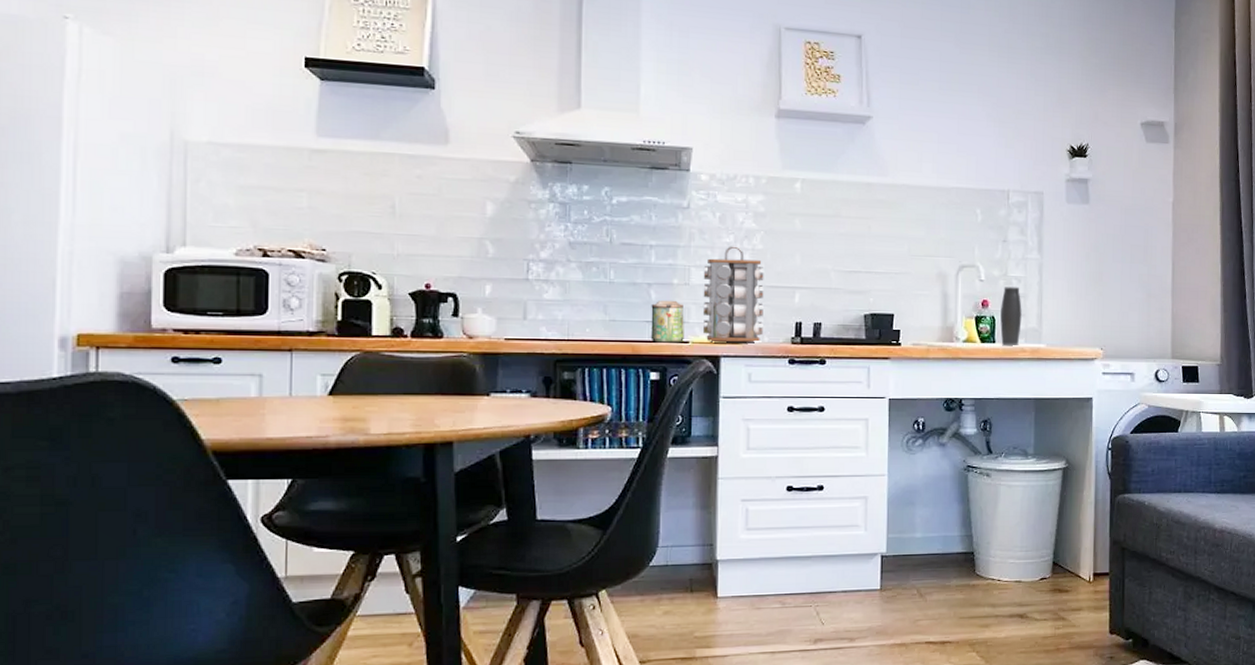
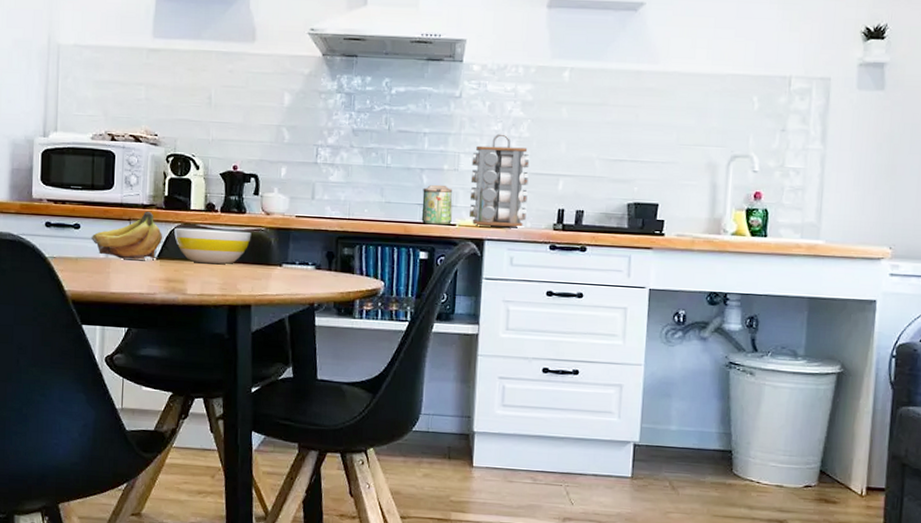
fruit: none [237,339,337,398] -> present [91,211,163,261]
bowl: none [351,357,451,398] -> present [174,227,252,265]
vase: present [1000,287,1022,345] -> none [773,178,799,241]

